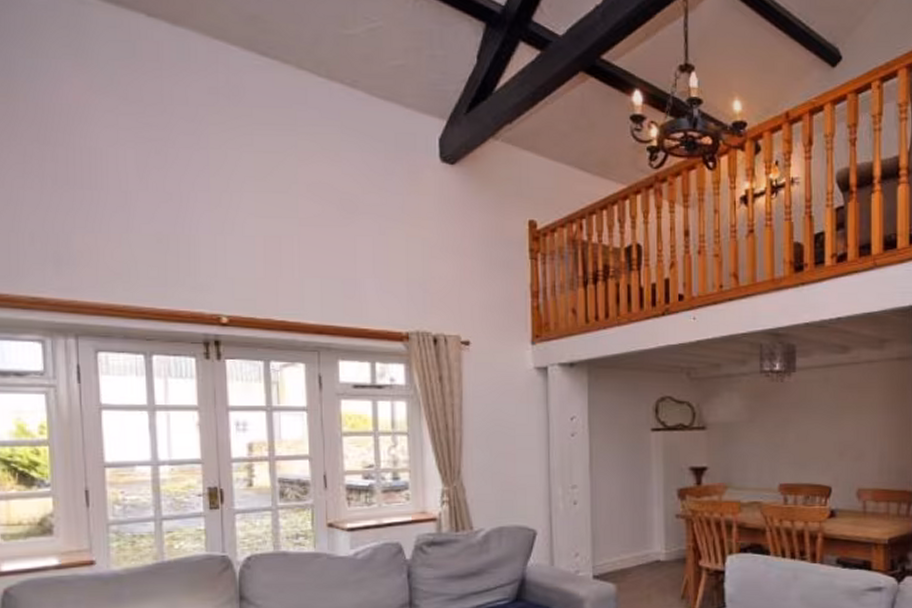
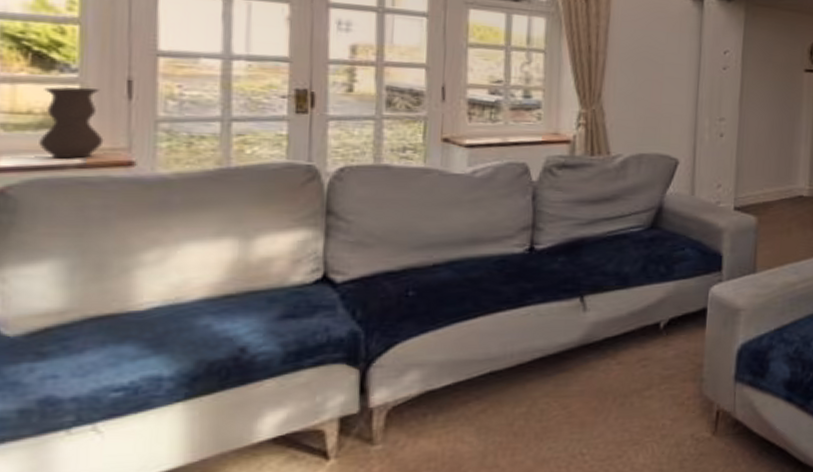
vase: none [28,499,72,562] -> present [39,86,104,159]

